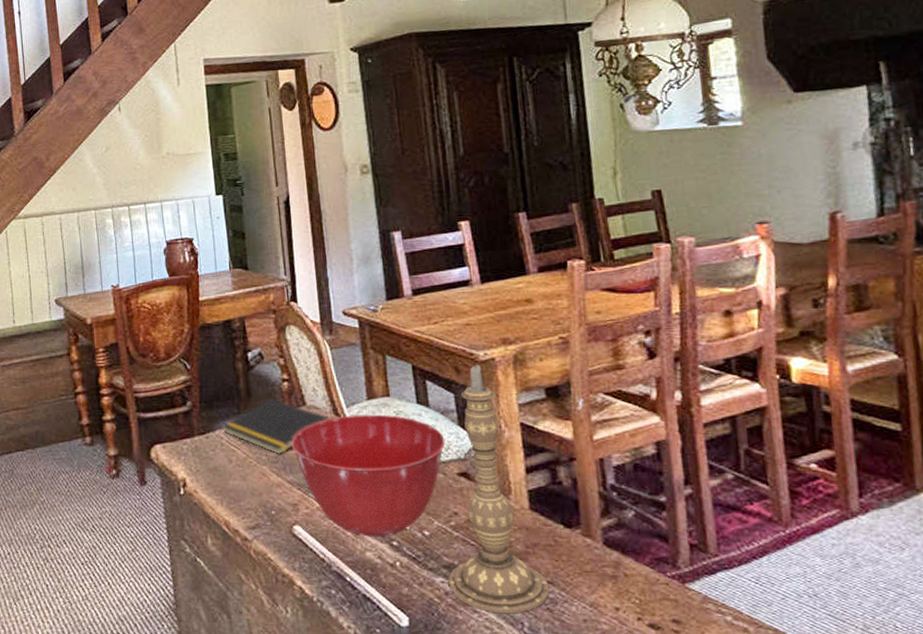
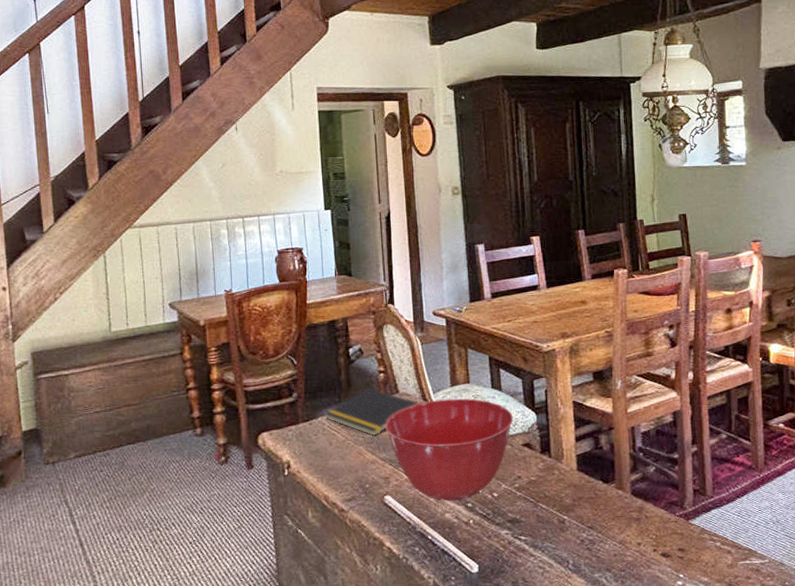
candlestick: present [449,362,550,614] -> none [512,353,590,556]

